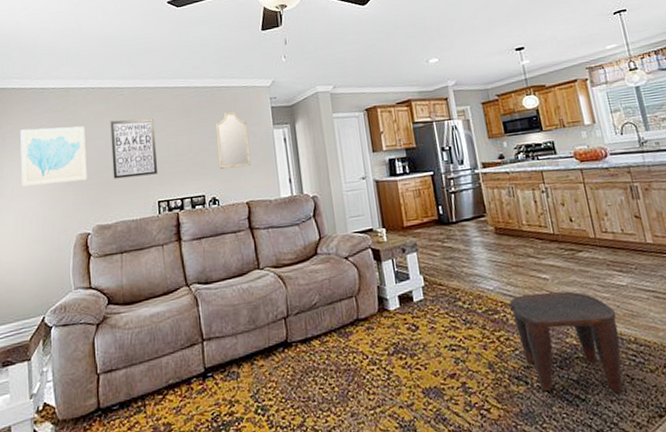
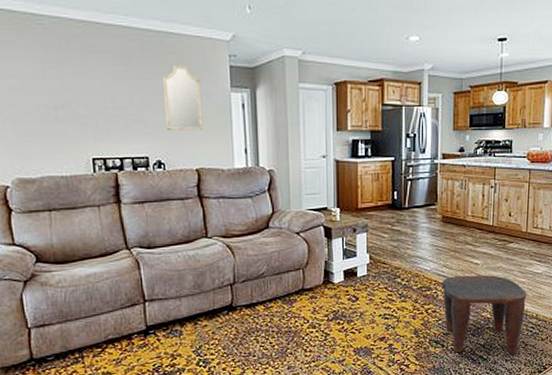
wall art: present [110,118,158,179] -> none [26,56,92,128]

